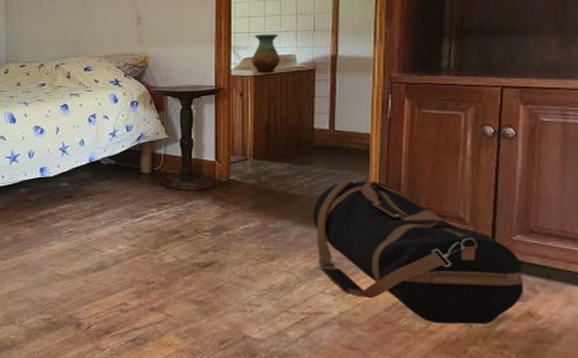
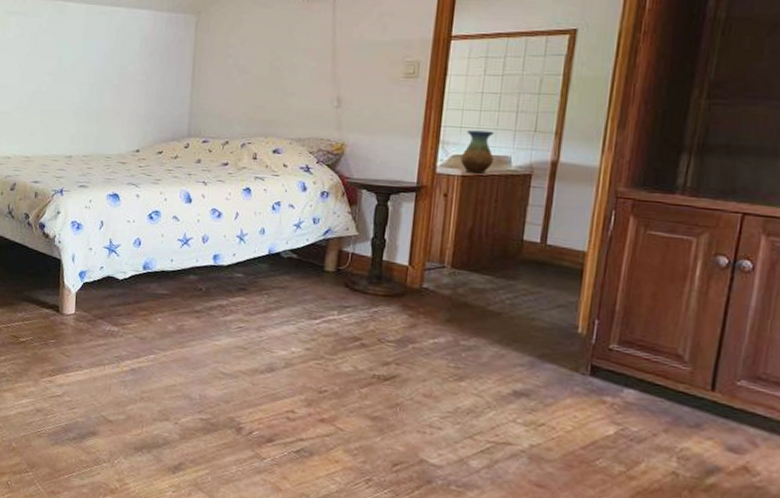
duffel bag: present [313,179,524,325] -> none [511,299,744,475]

